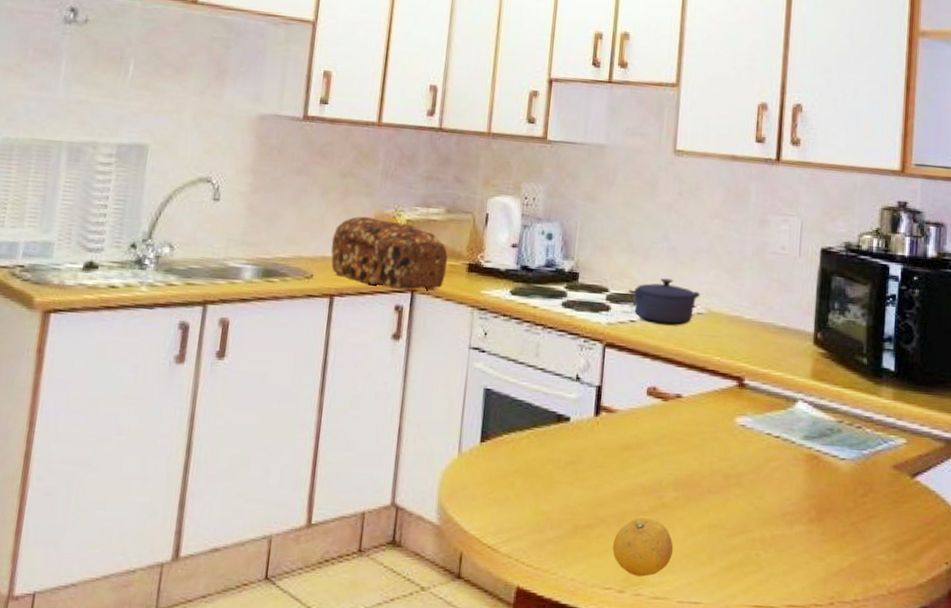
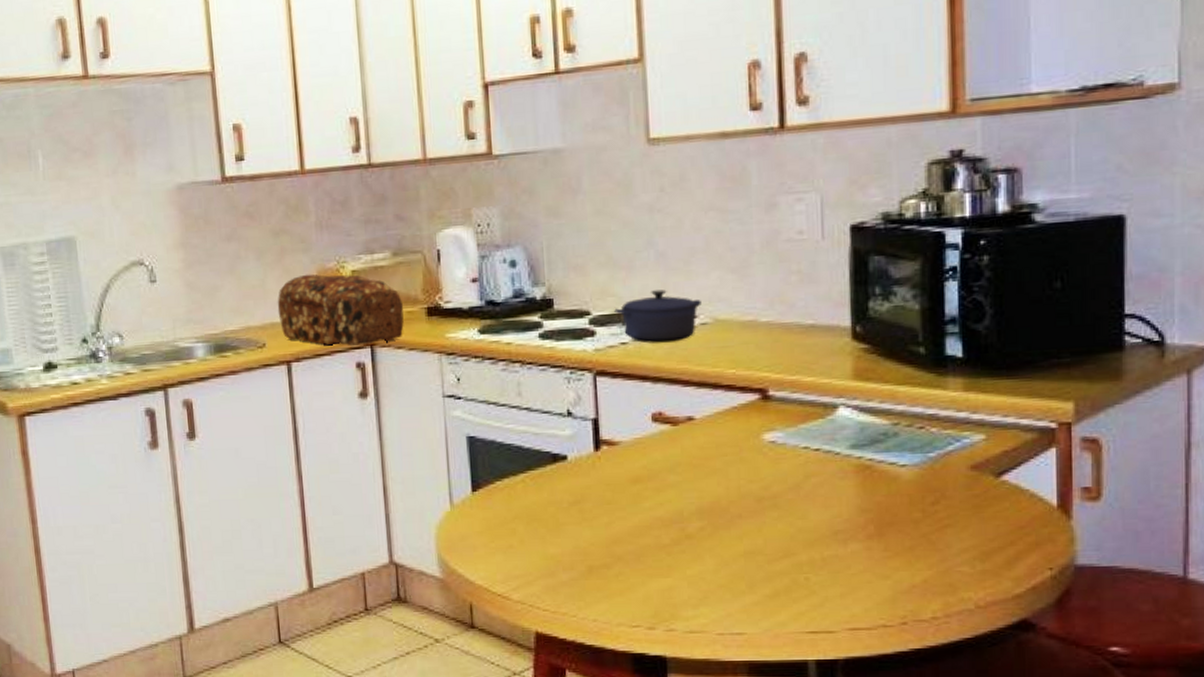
fruit: present [612,516,674,577] -> none [634,550,706,612]

